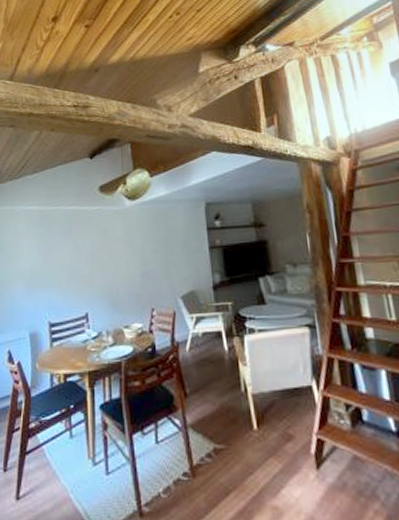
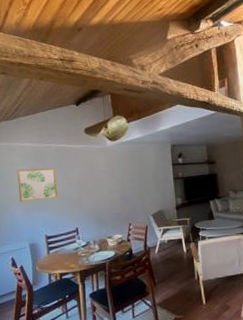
wall art: none [20,235,66,279] -> present [17,167,58,202]

